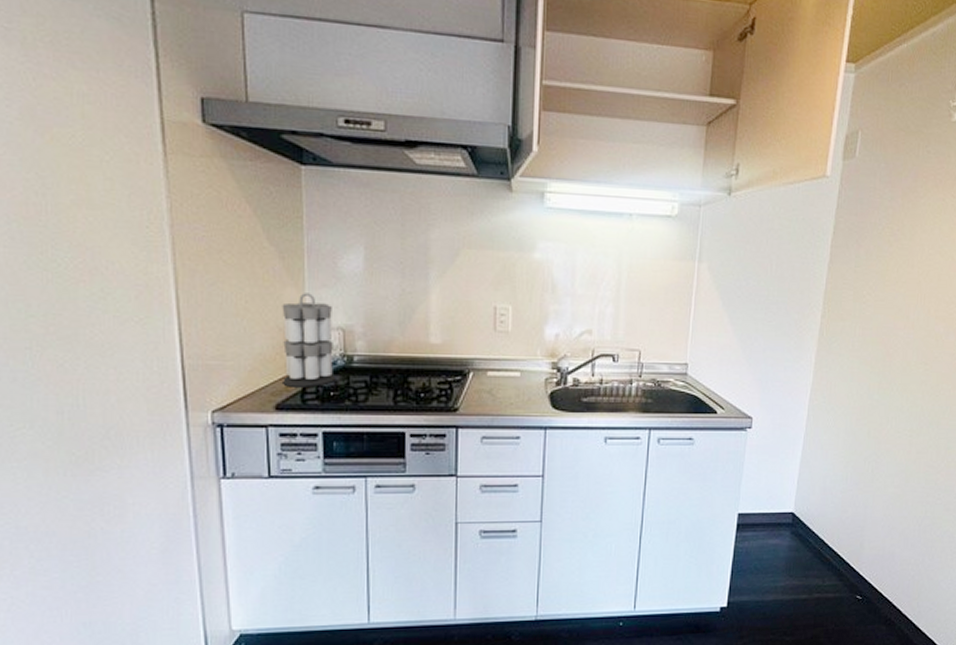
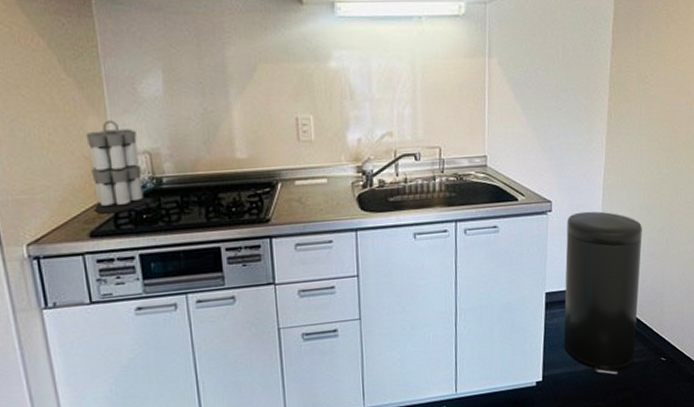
pedal bin: none [753,432,847,609] -> present [564,211,642,375]

